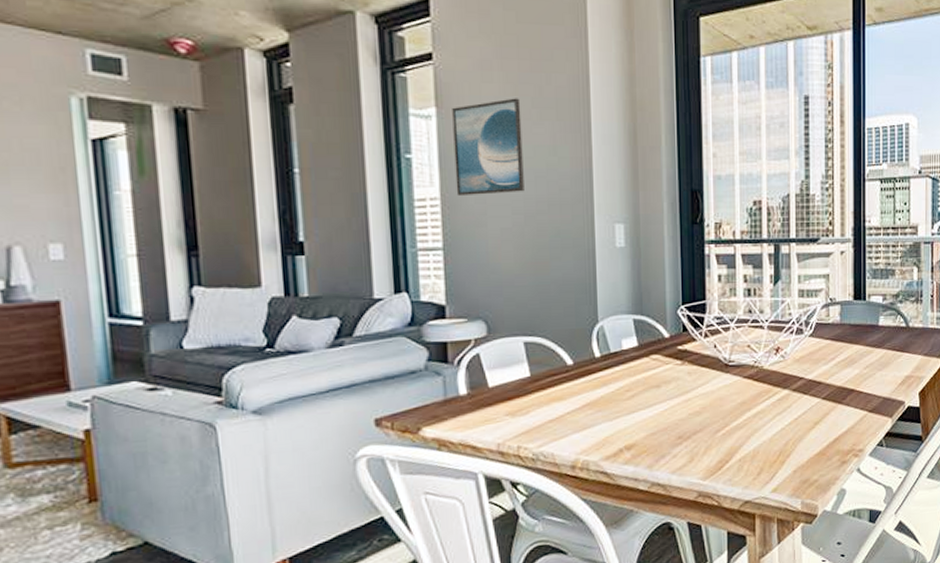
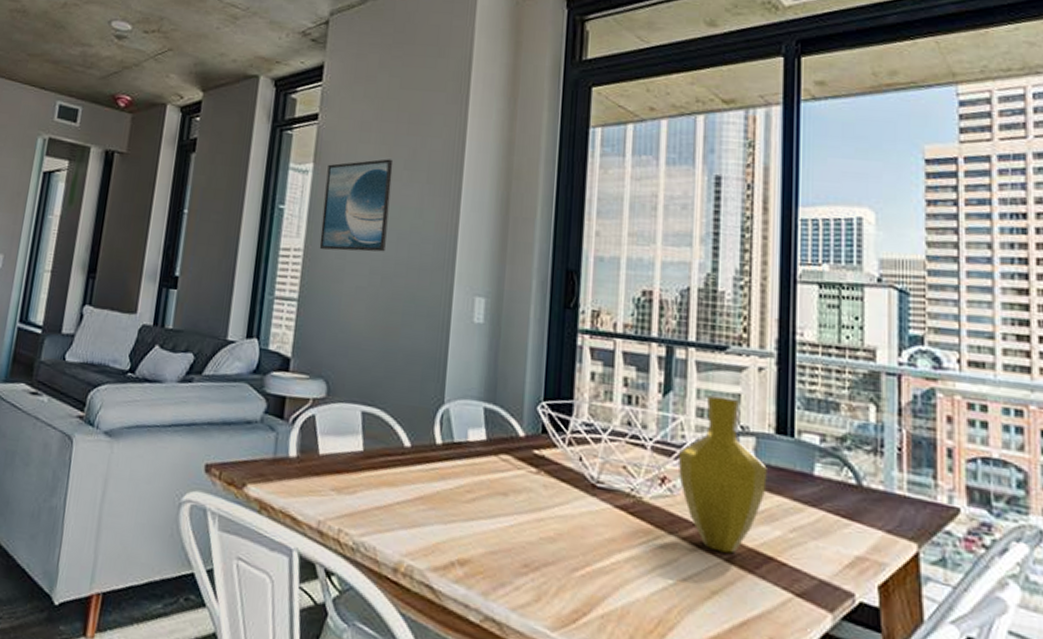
vase: none [787,278,849,394] -> present [678,395,767,554]

